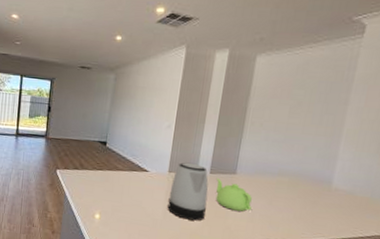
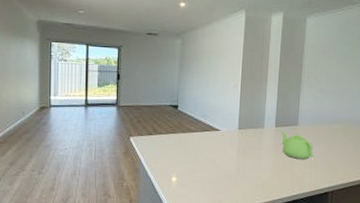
kettle: present [167,162,209,221] -> none [240,118,275,173]

